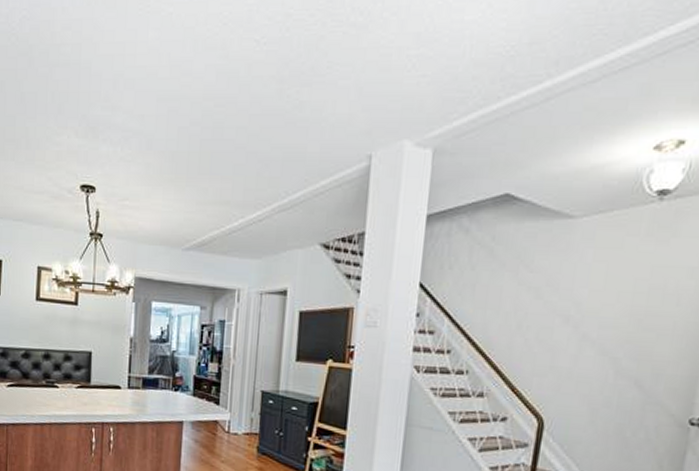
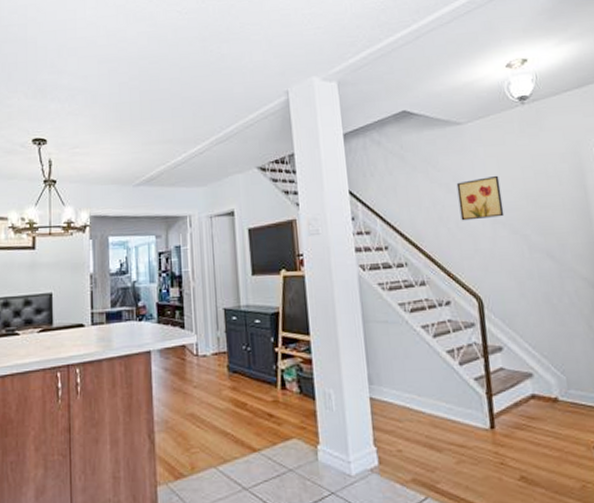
wall art: none [543,285,603,334] -> present [456,175,505,221]

